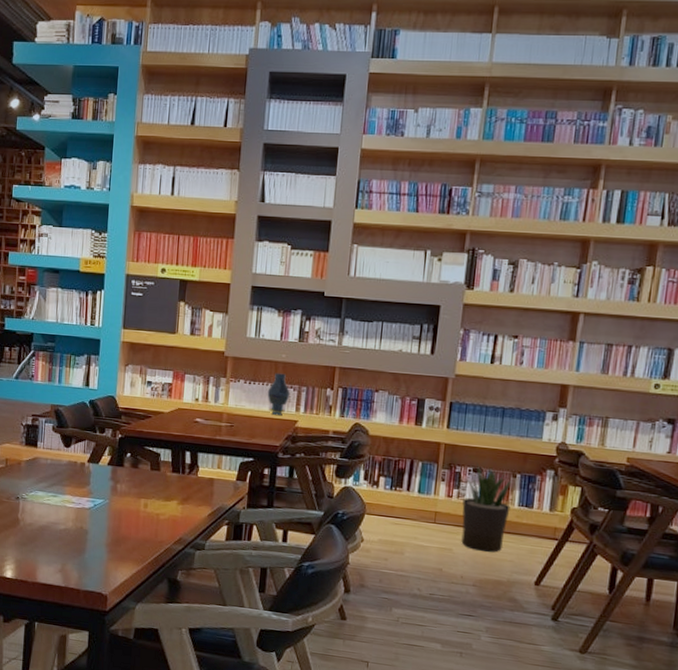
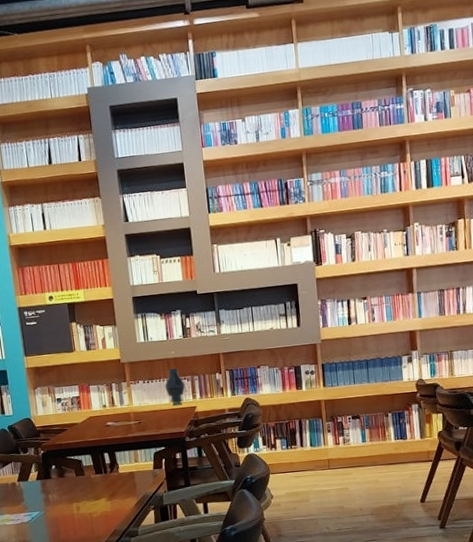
planter: present [461,462,512,552] -> none [348,410,389,484]

